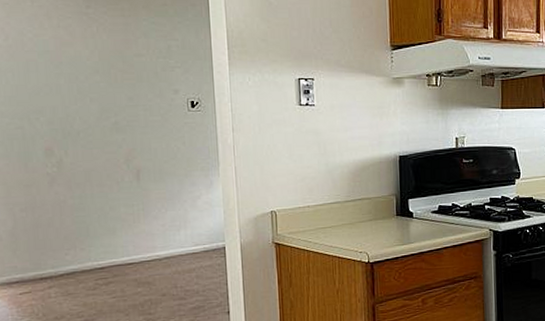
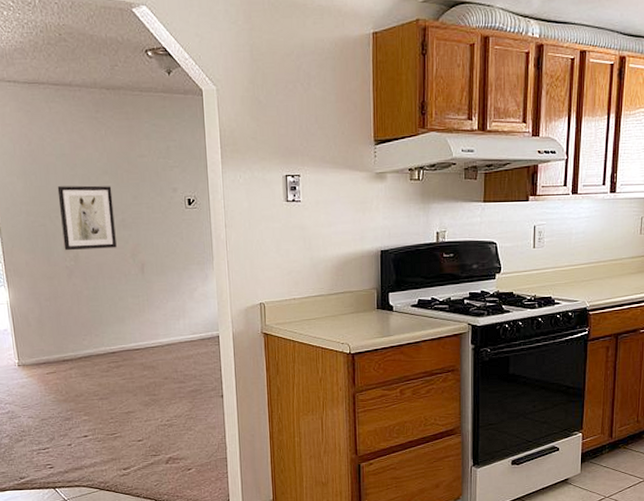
wall art: none [38,85,108,155] -> present [57,185,117,250]

